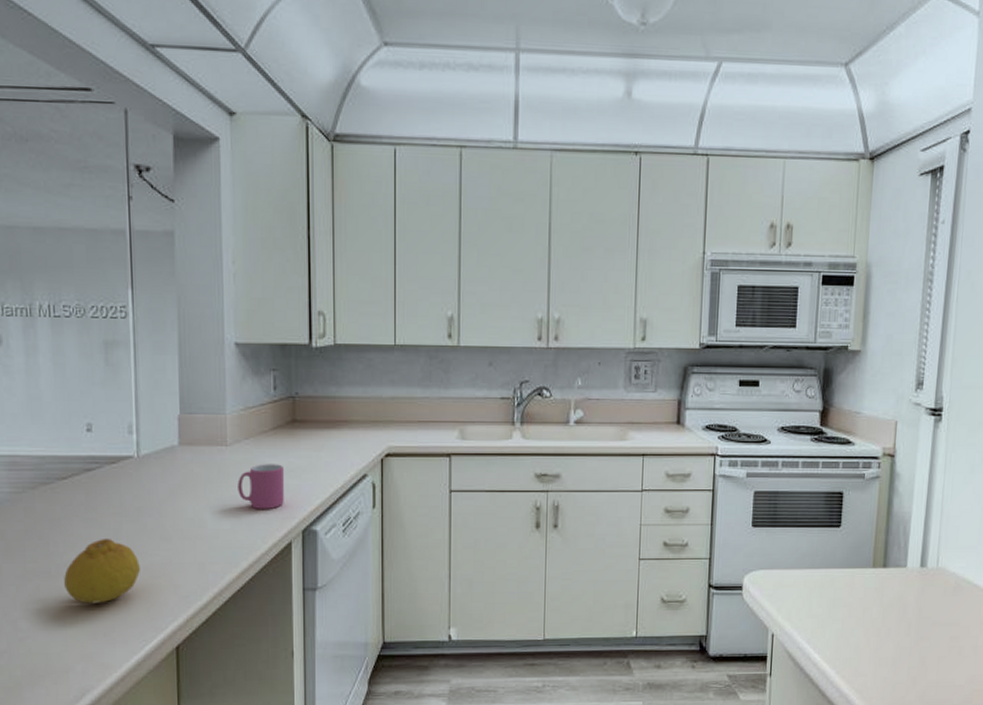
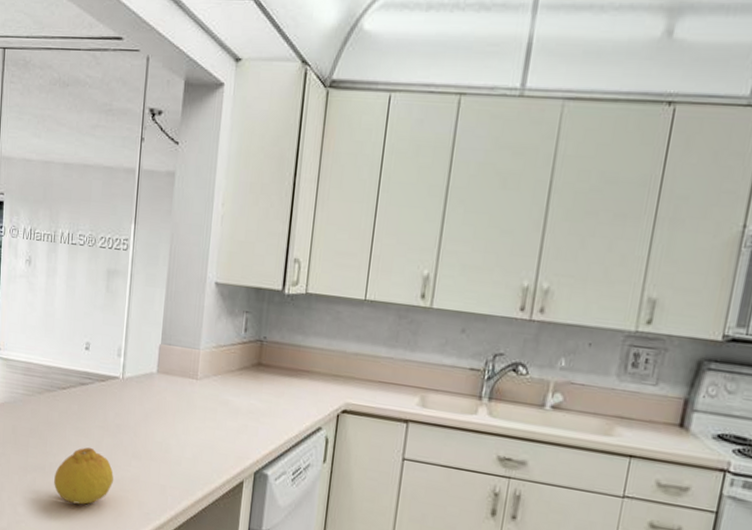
mug: present [237,464,285,510] -> none [202,401,246,447]

